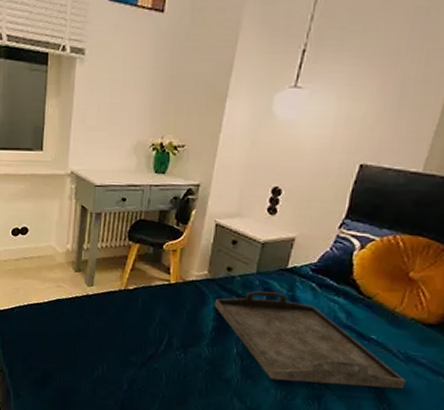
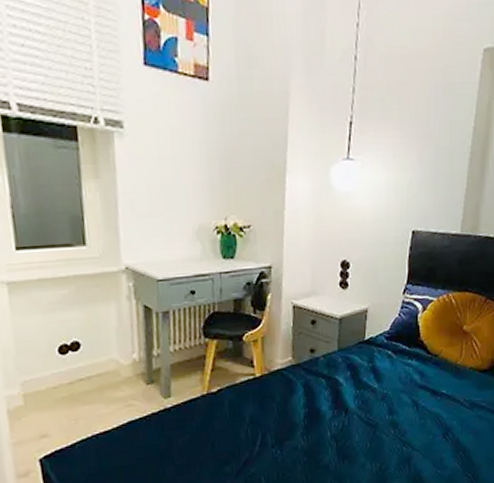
serving tray: present [215,291,406,389] -> none [303,366,473,455]

